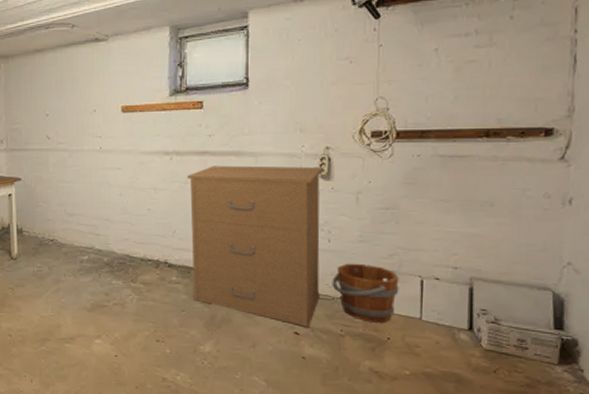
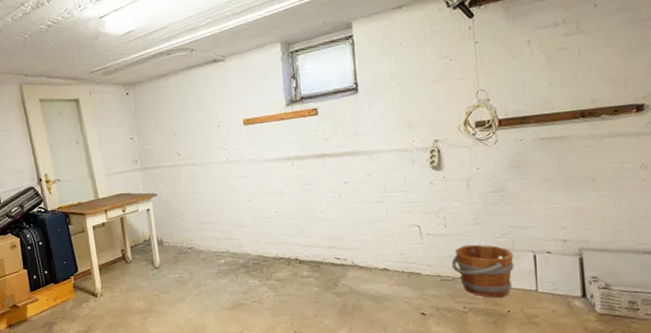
filing cabinet: present [186,165,323,328] -> none [308,159,442,309]

